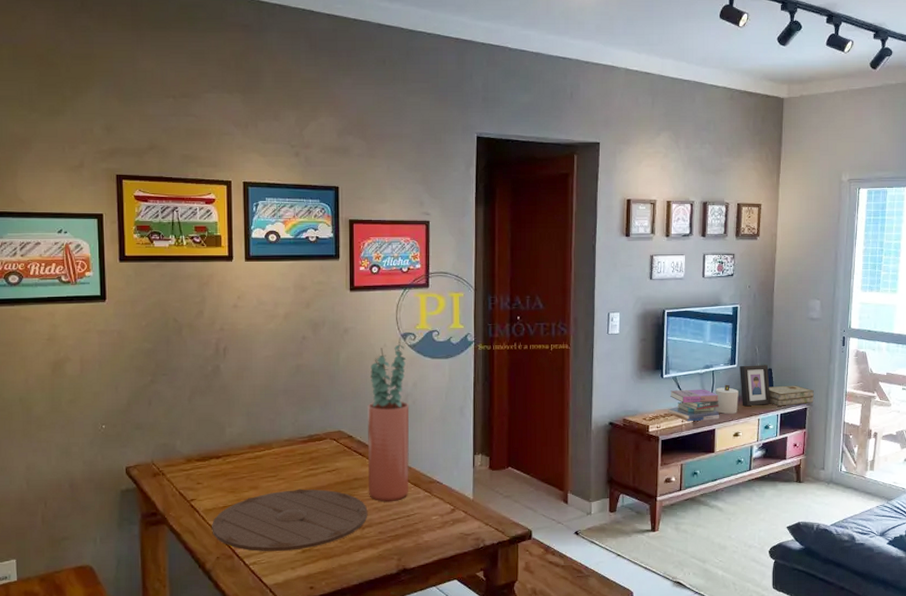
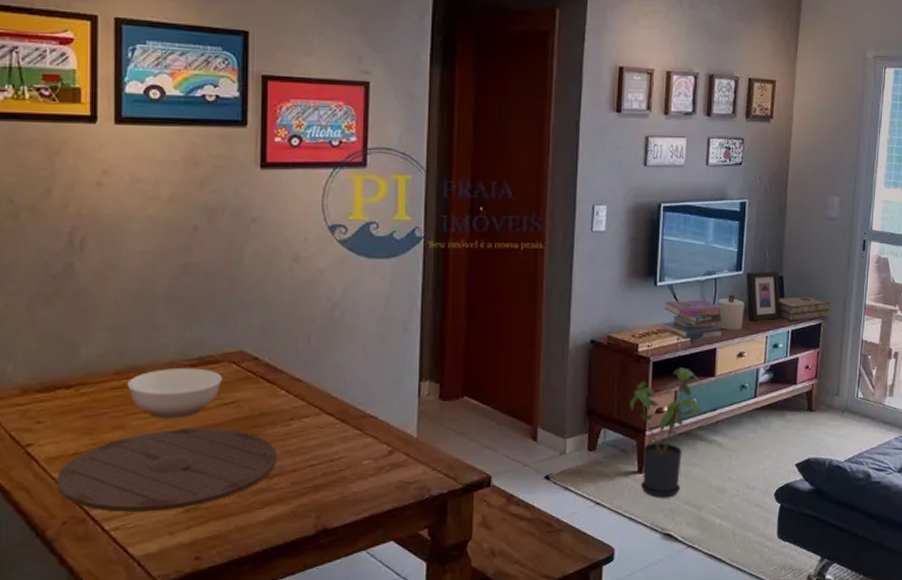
bowl: none [259,444,326,482] -> present [127,368,222,419]
vase: present [367,336,410,501] -> none [279,229,337,443]
house plant: none [643,445,704,552] -> present [630,368,702,497]

